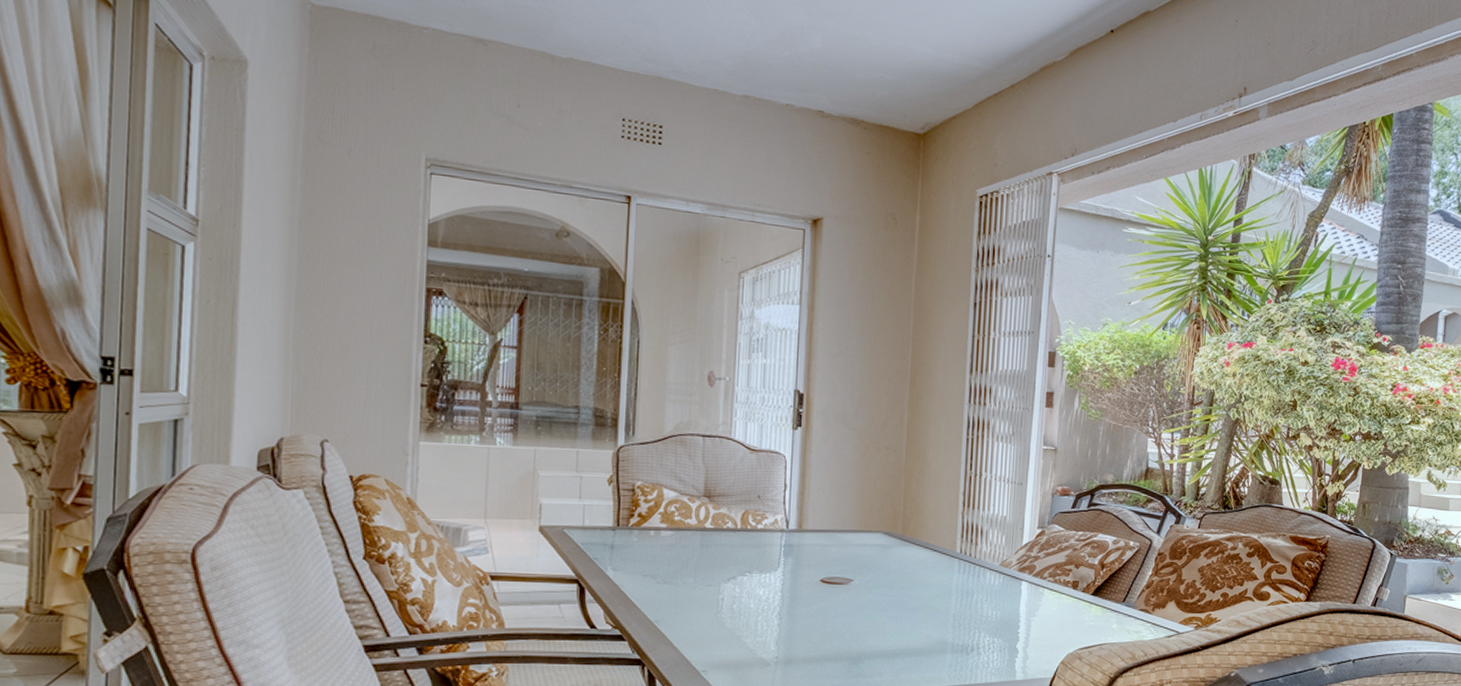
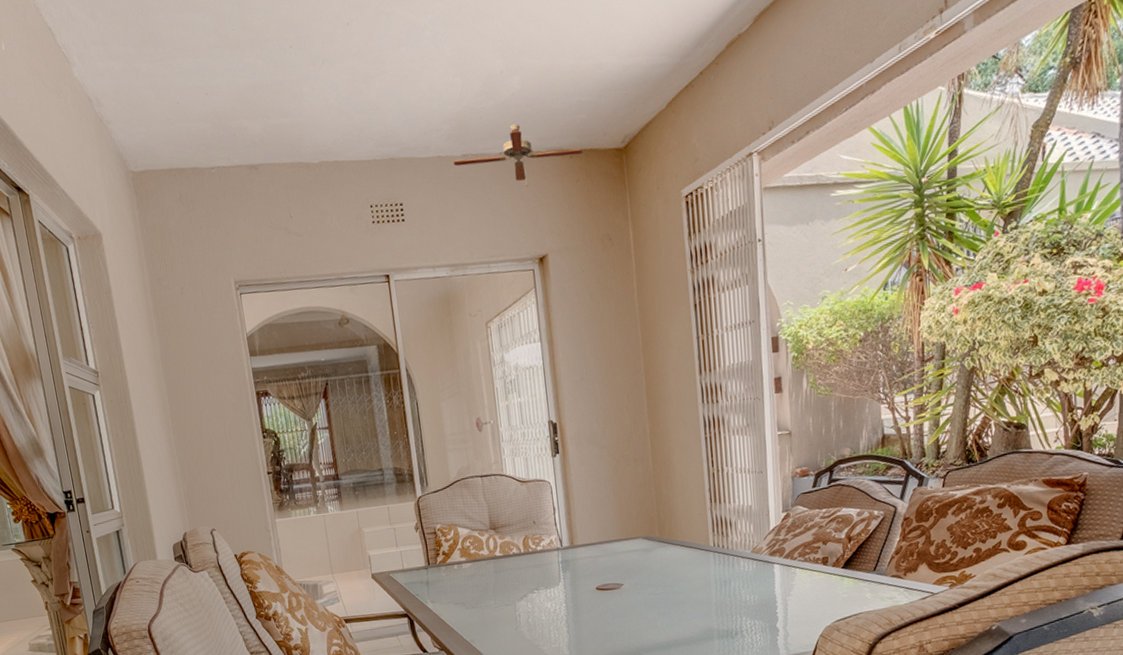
ceiling fan: none [731,80,879,146] -> present [453,124,583,188]

